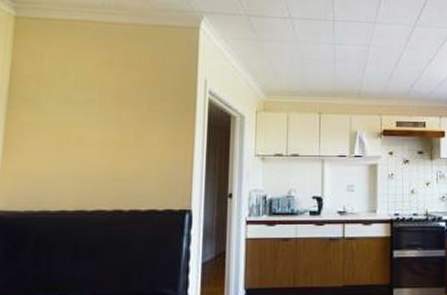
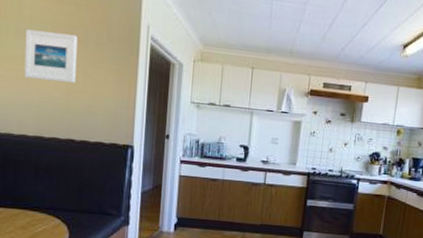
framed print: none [66,95,128,148] -> present [24,29,78,84]

